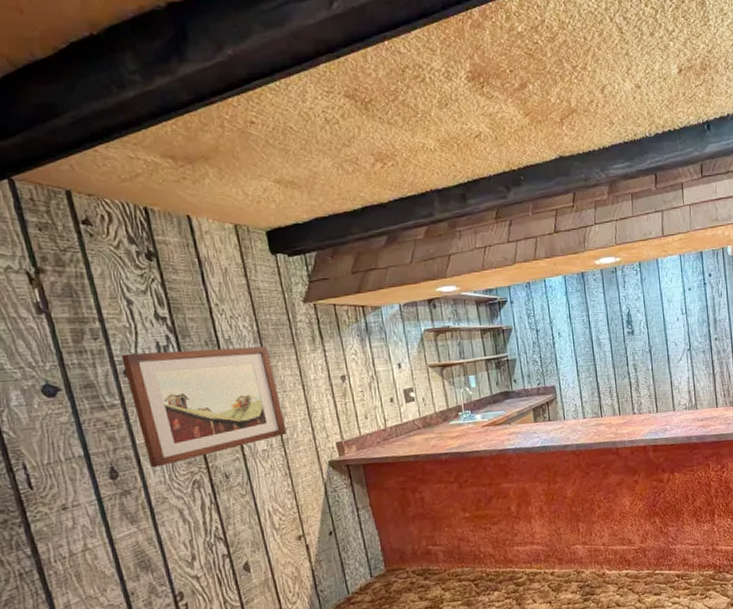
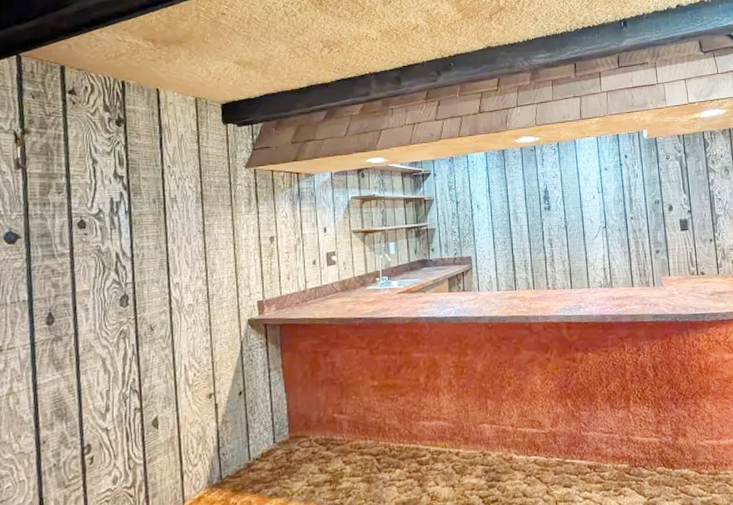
wall art: present [121,346,286,468] -> none [78,206,213,316]

